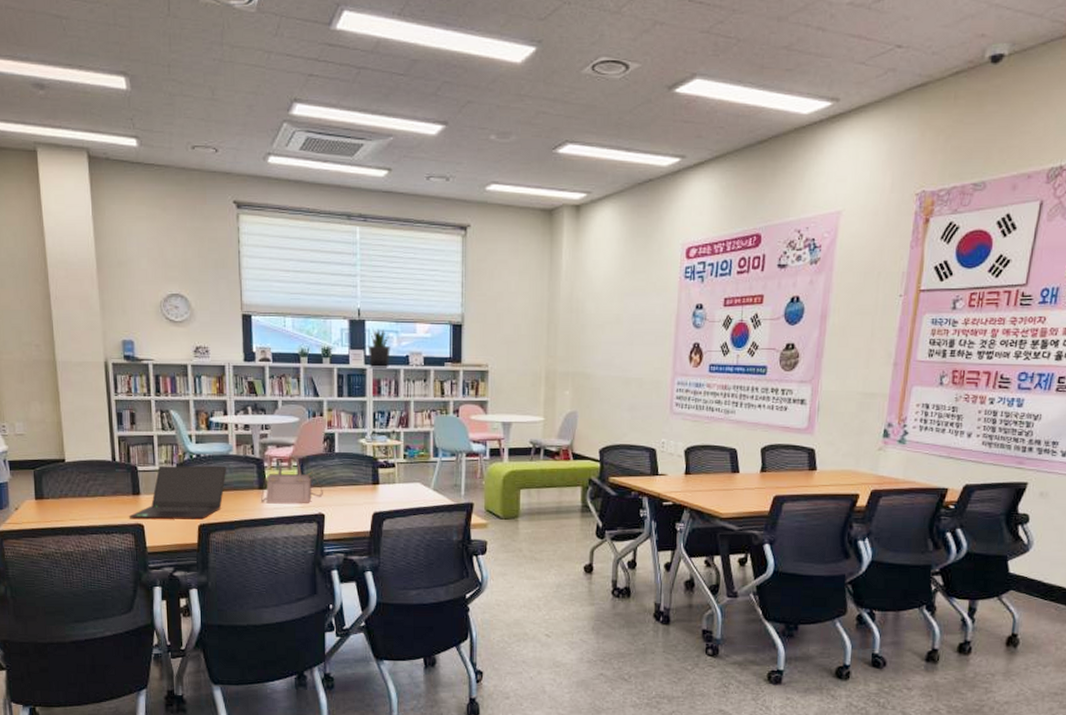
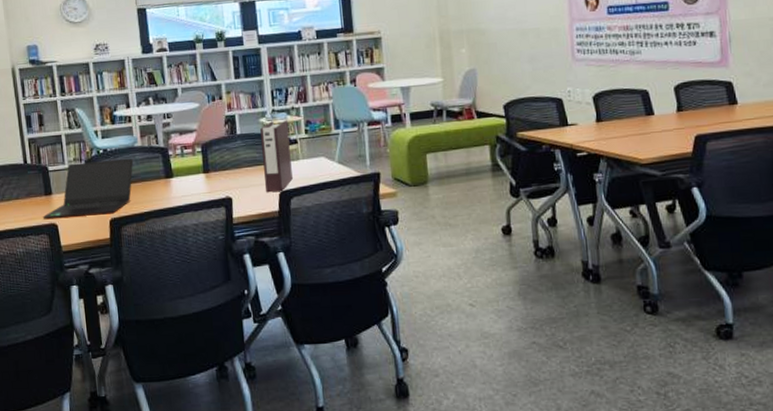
handbag: present [261,453,323,504] -> none [168,139,229,192]
binder: none [359,443,387,513] -> present [260,120,293,193]
planter: present [367,329,390,368] -> none [260,8,283,47]

